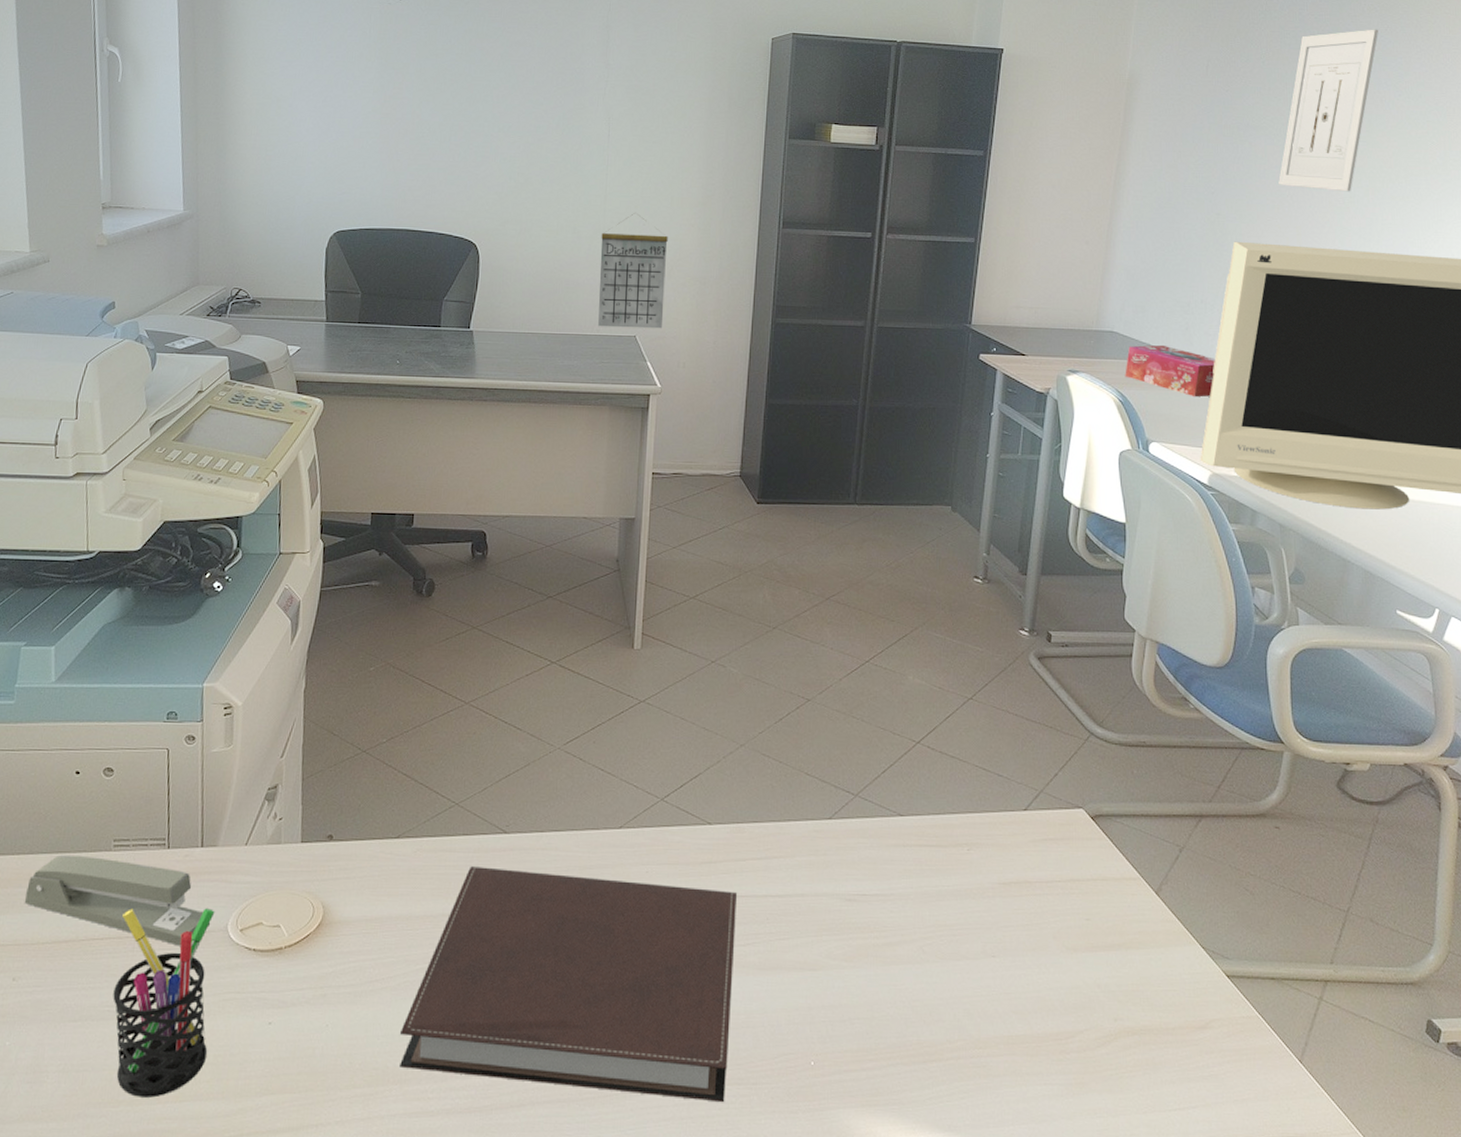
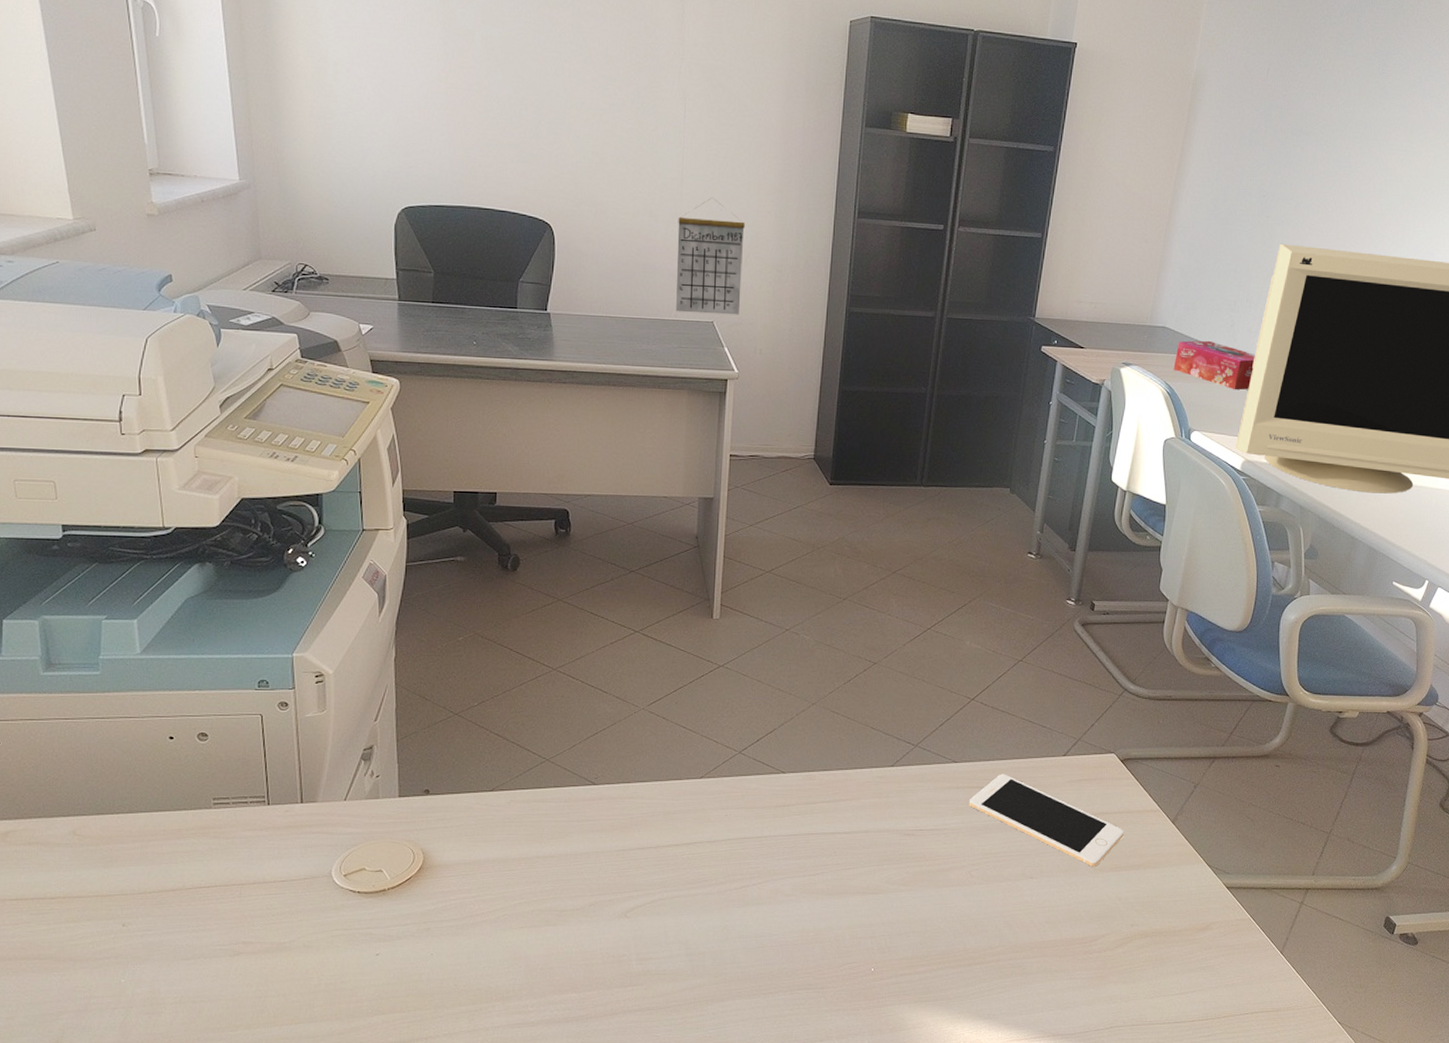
stapler: present [24,854,211,946] -> none [127,813,315,891]
pen holder: present [113,908,215,1098] -> none [223,857,319,1022]
notebook: present [400,866,738,1103] -> none [501,814,809,1005]
cell phone: none [917,830,1100,945] -> present [968,773,1124,867]
wall art: present [1278,29,1378,192] -> none [1325,39,1427,199]

